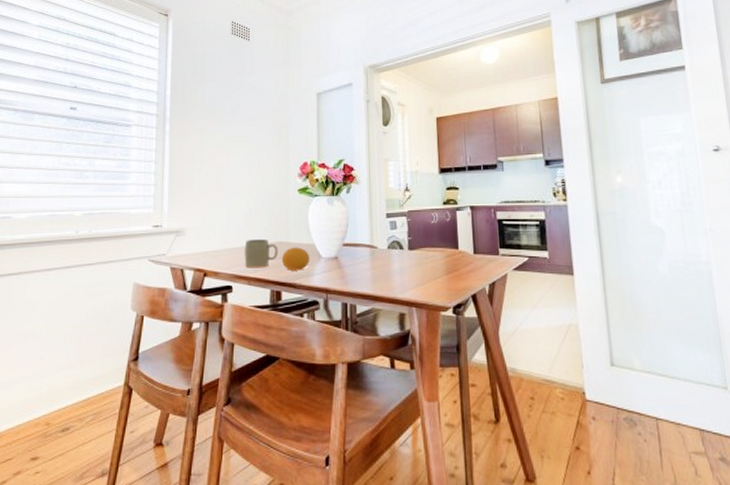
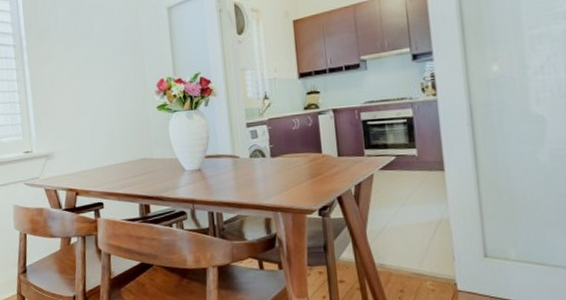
mug: present [244,239,278,268] -> none [110,157,144,185]
fruit: present [281,247,310,271] -> none [146,162,175,185]

